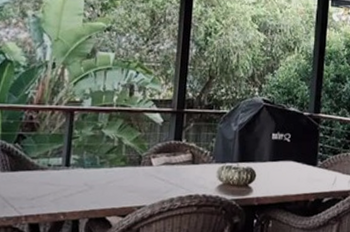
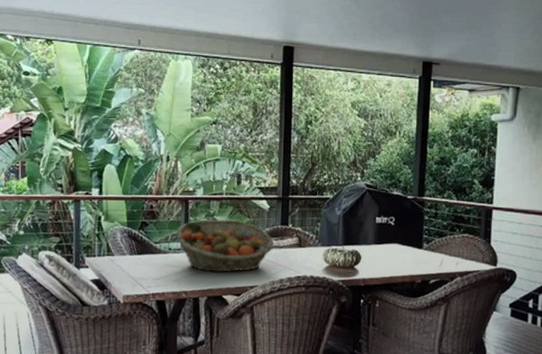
fruit basket: none [57,133,165,192] -> present [176,219,273,273]

